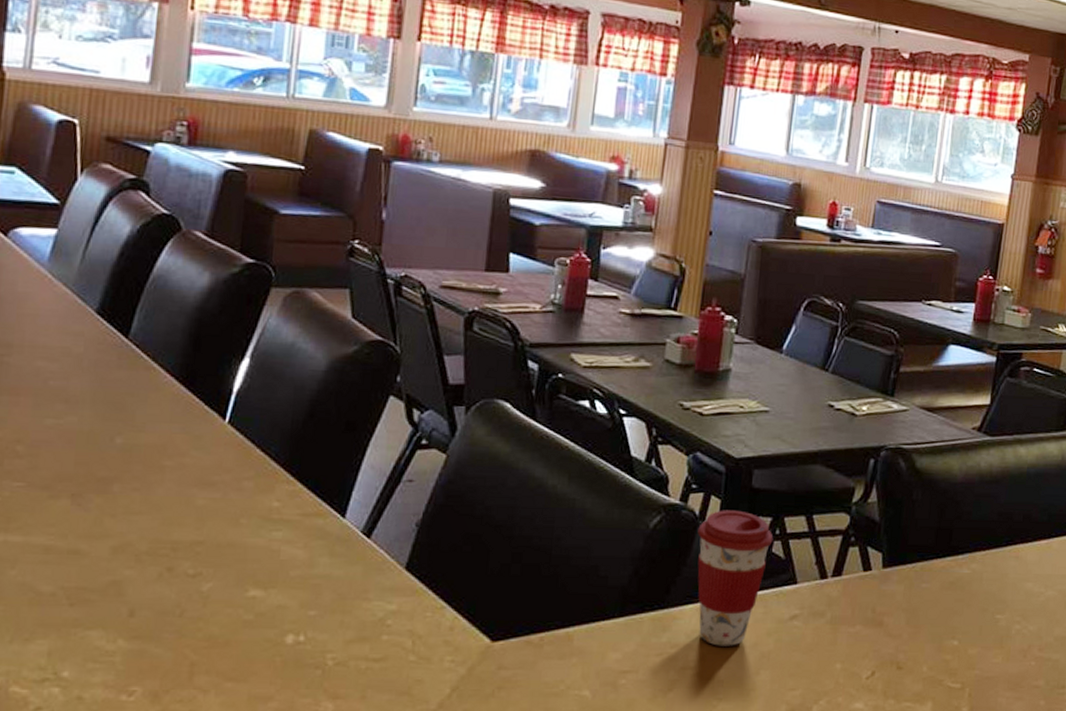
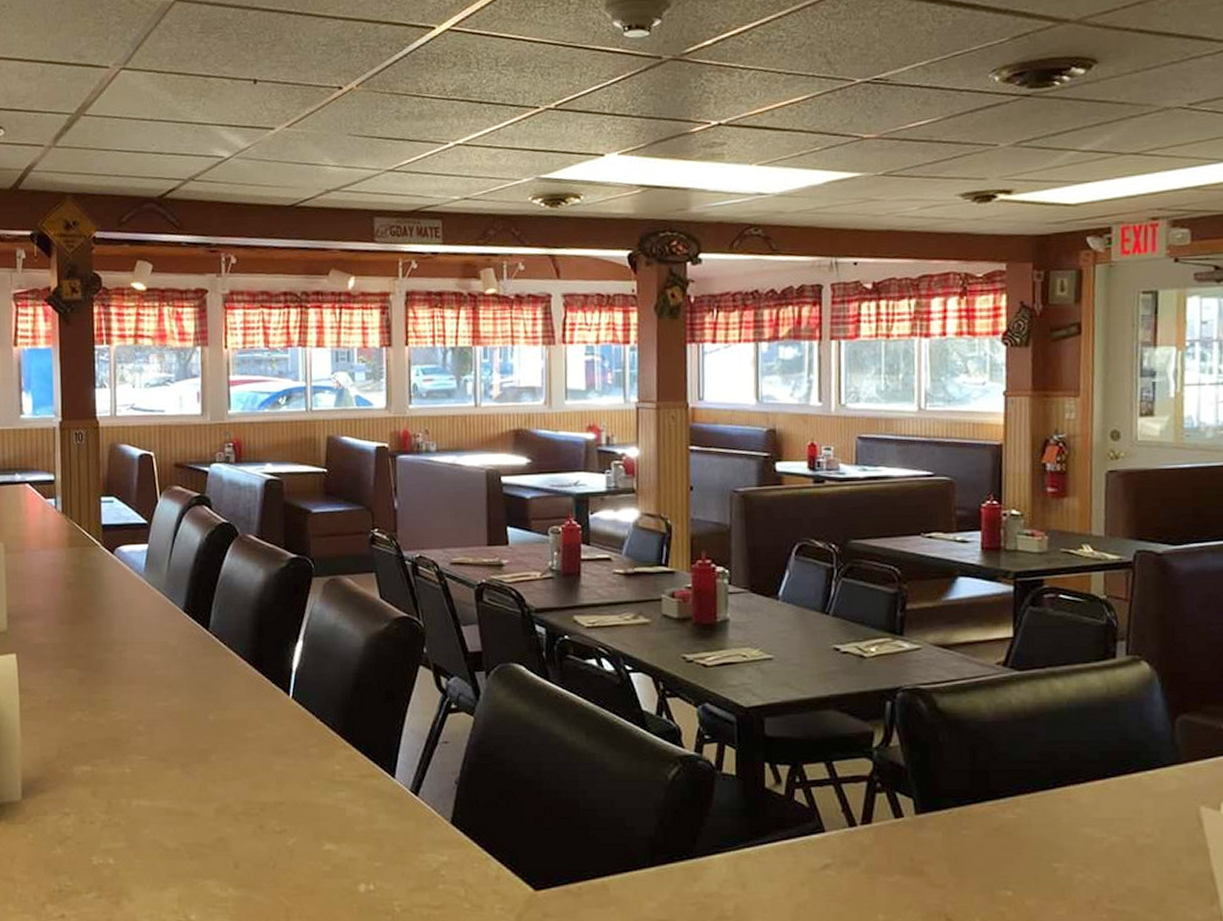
coffee cup: present [697,510,774,646] -> none [716,759,794,896]

